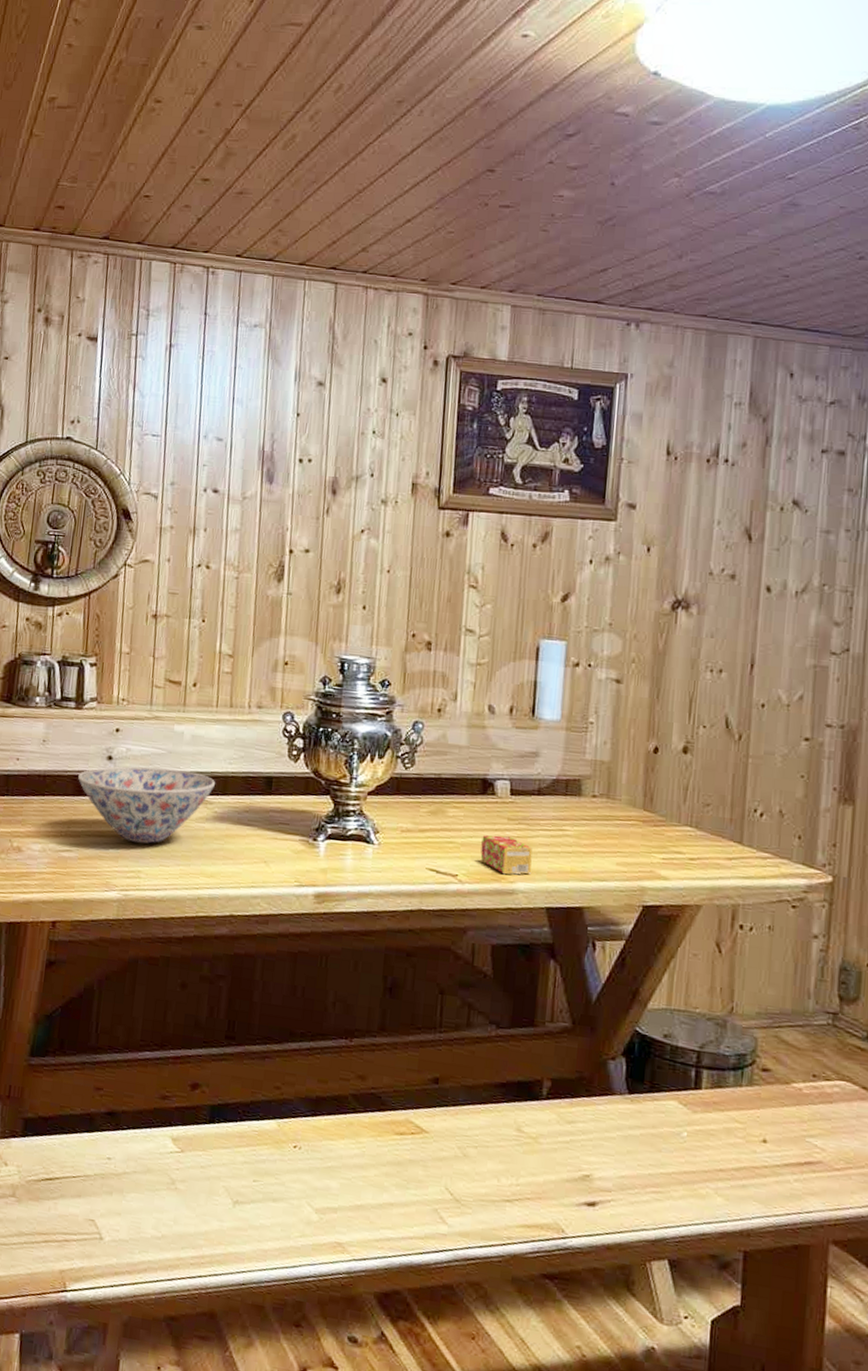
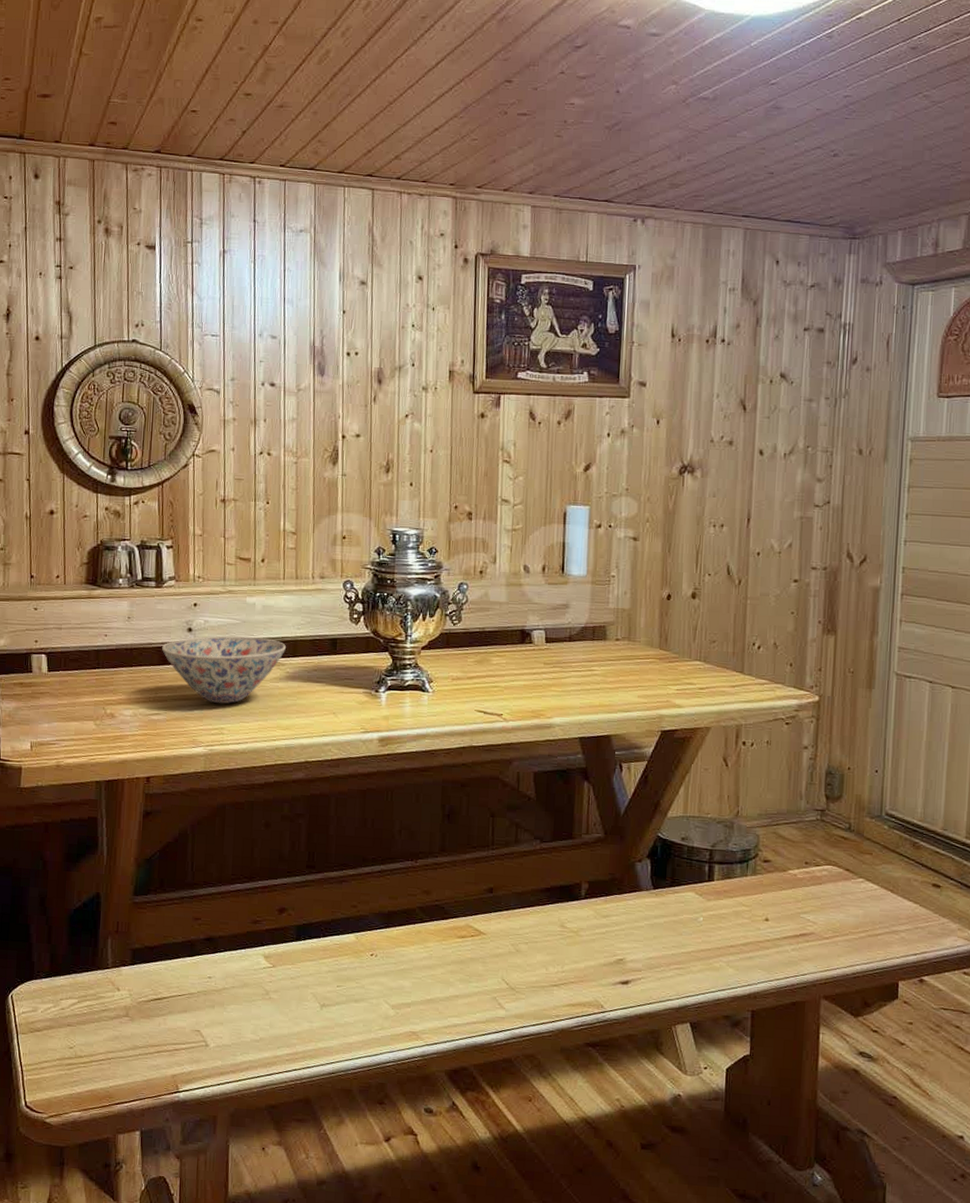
tea box: present [480,835,533,875] -> none [521,677,566,712]

